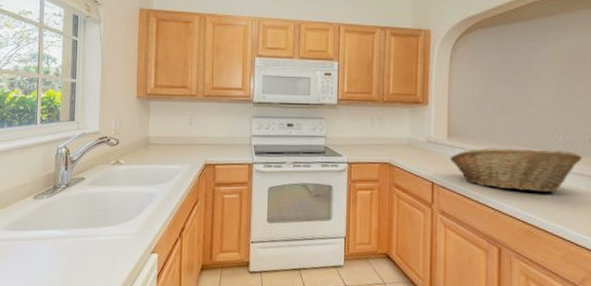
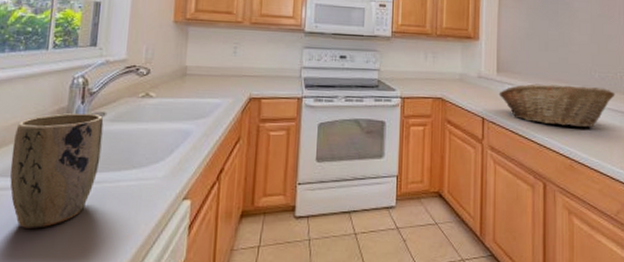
plant pot: none [14,178,84,273] -> present [9,113,104,228]

